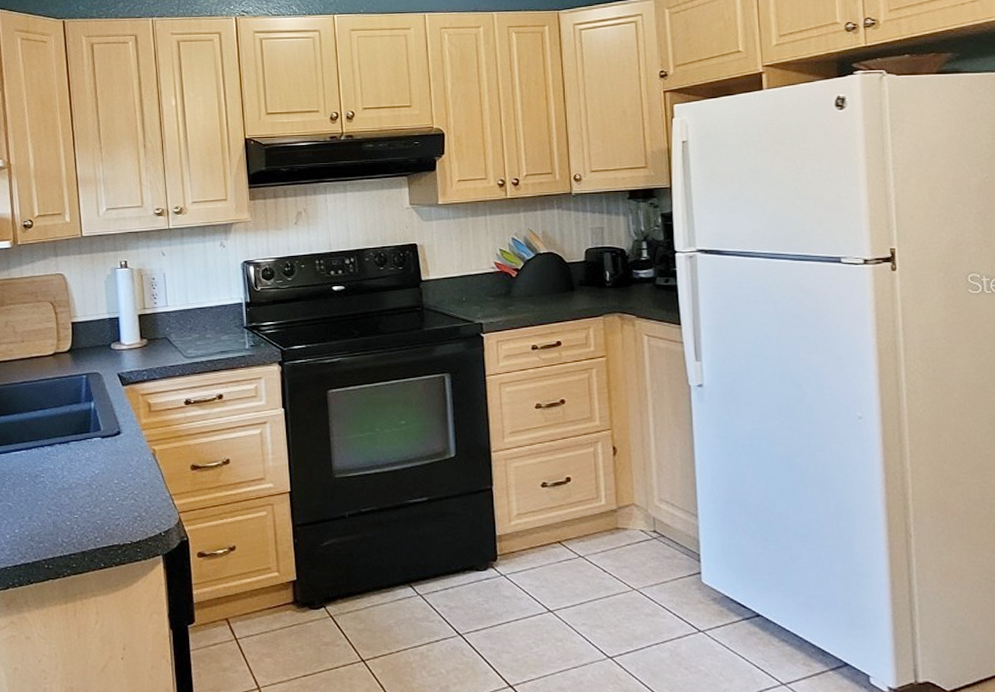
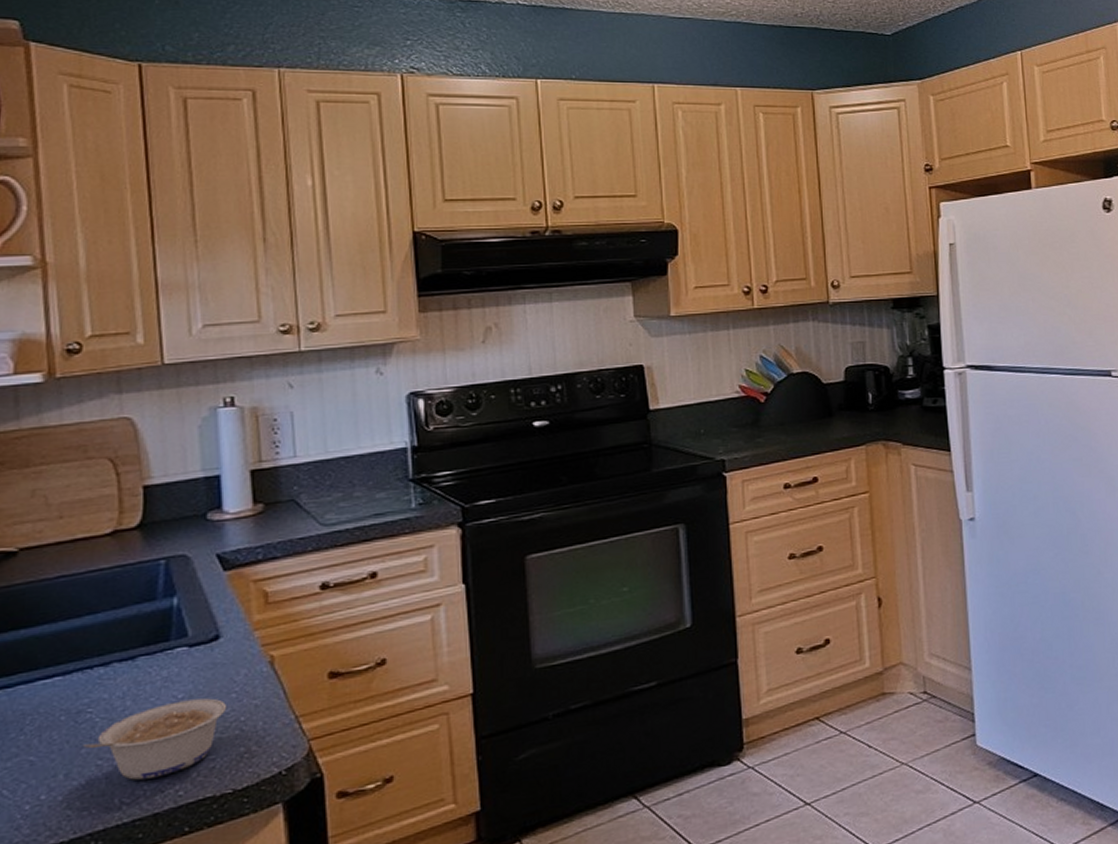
legume: none [38,475,126,527] -> present [82,698,227,780]

